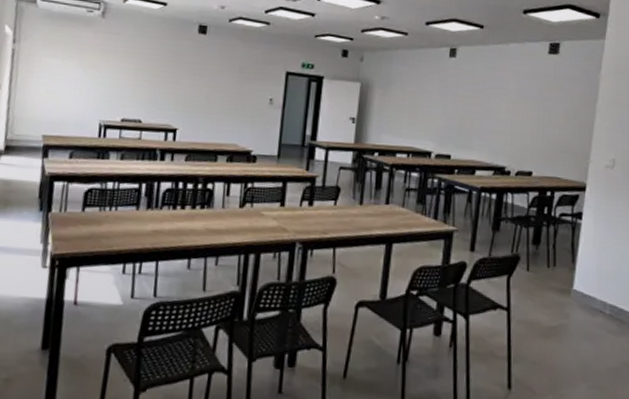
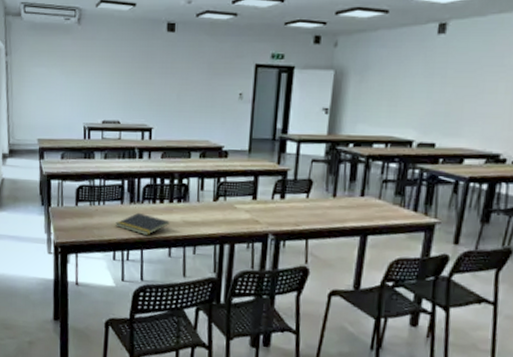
notepad: none [128,219,191,245] -> present [116,212,170,235]

